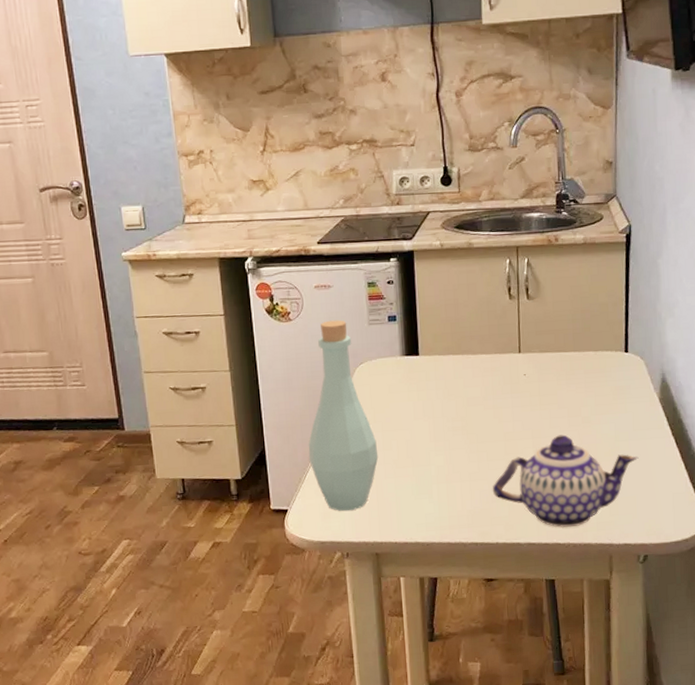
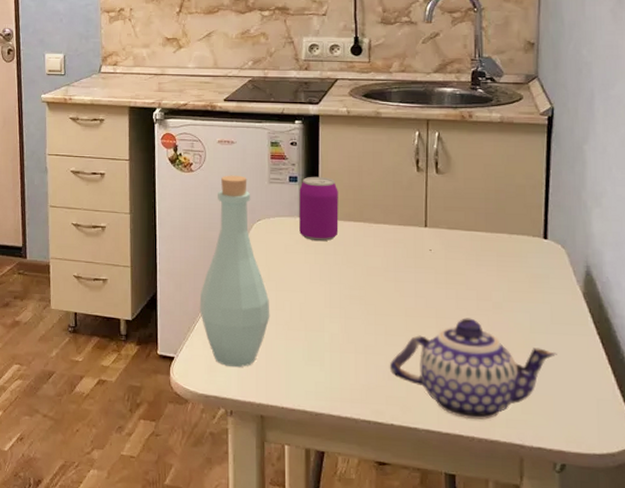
beverage can: none [398,313,439,379] -> present [299,176,339,242]

